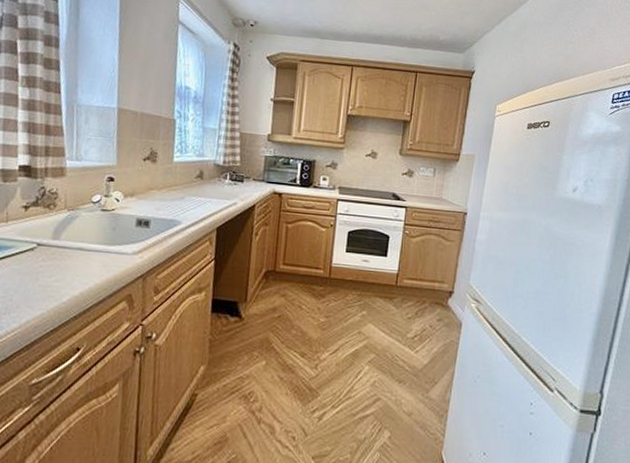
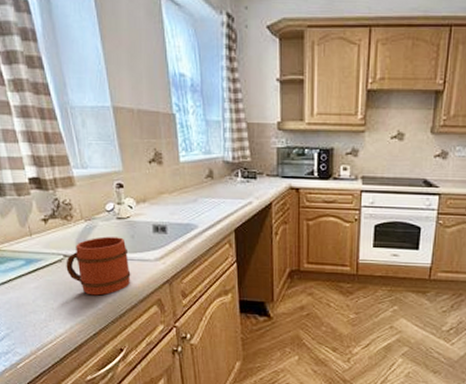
mug: none [36,227,106,288] -> present [66,236,131,296]

